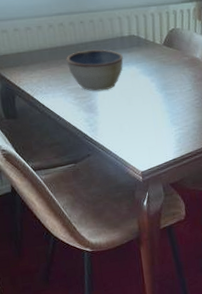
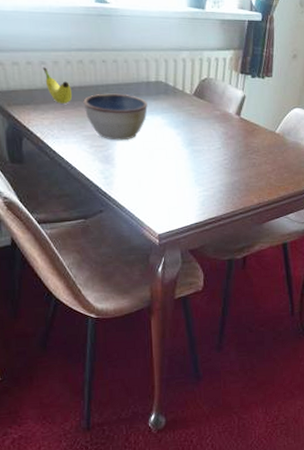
fruit: none [29,32,57,63] -> present [43,67,73,104]

